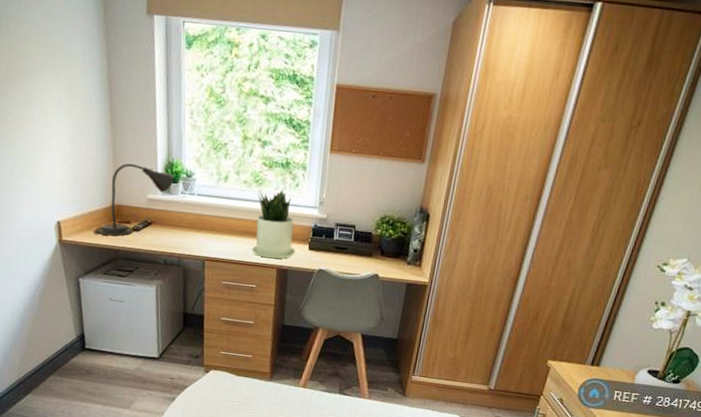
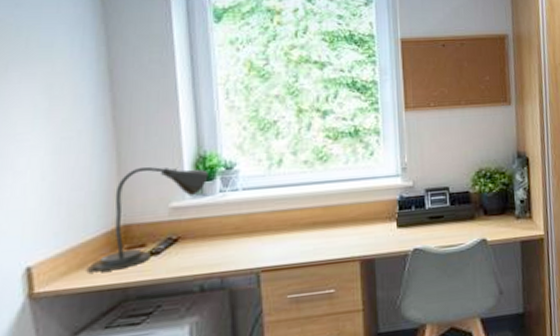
planter: present [252,190,295,259] -> none [323,163,381,251]

